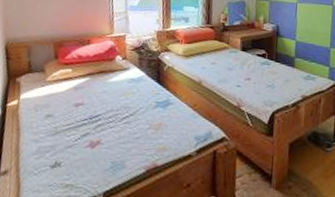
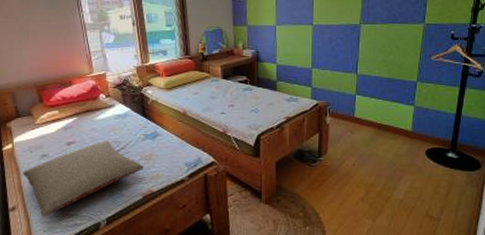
pillow: none [23,104,152,185] -> present [23,140,144,217]

